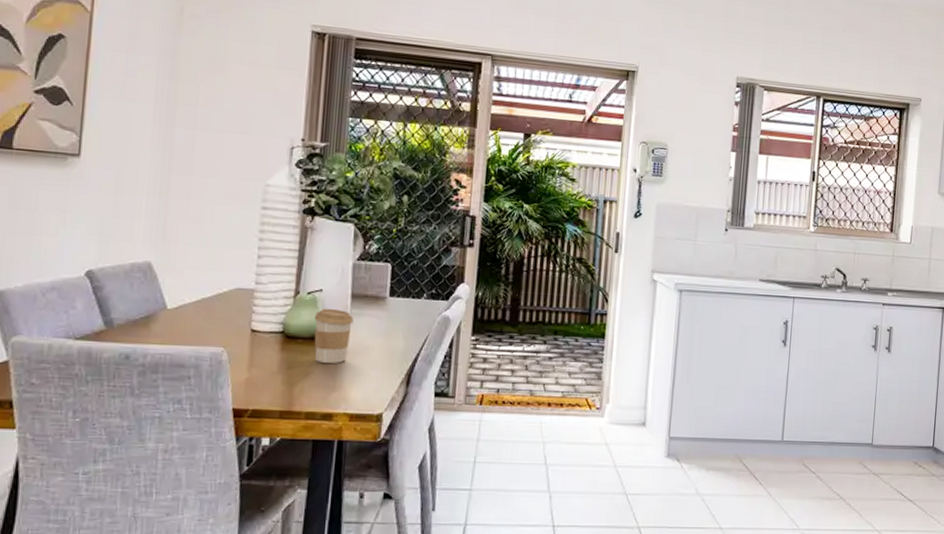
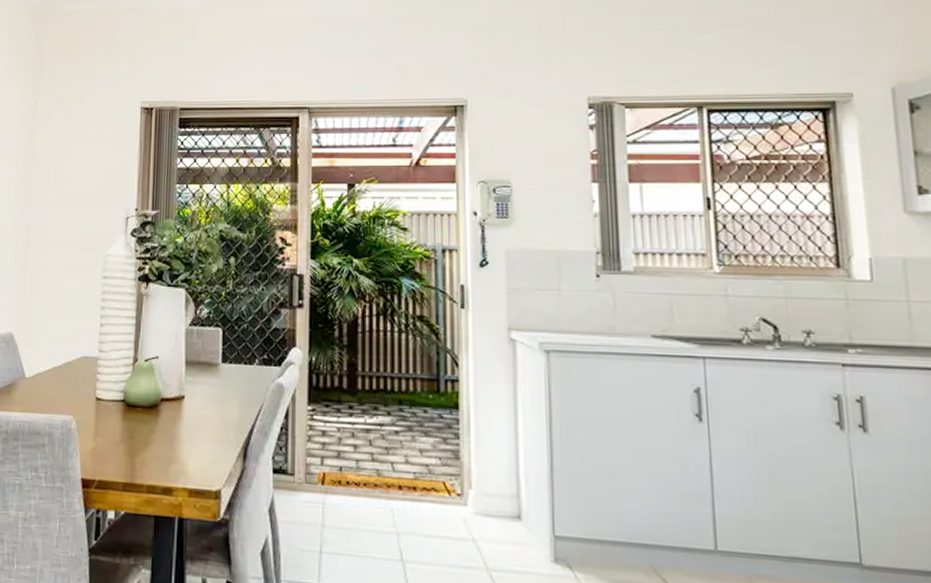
coffee cup: present [314,308,354,363] -> none [152,375,189,434]

